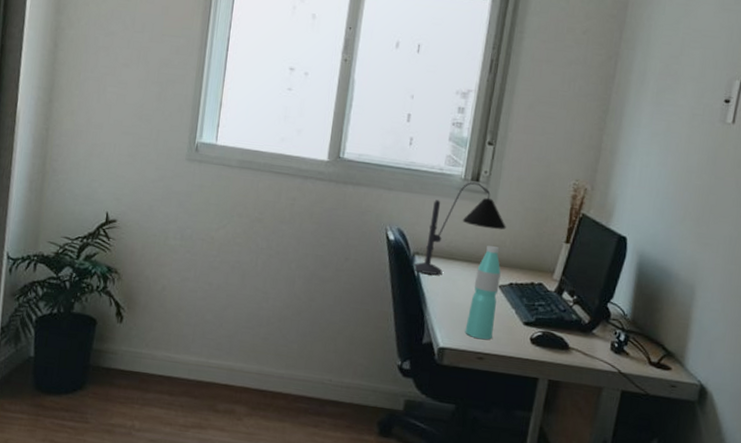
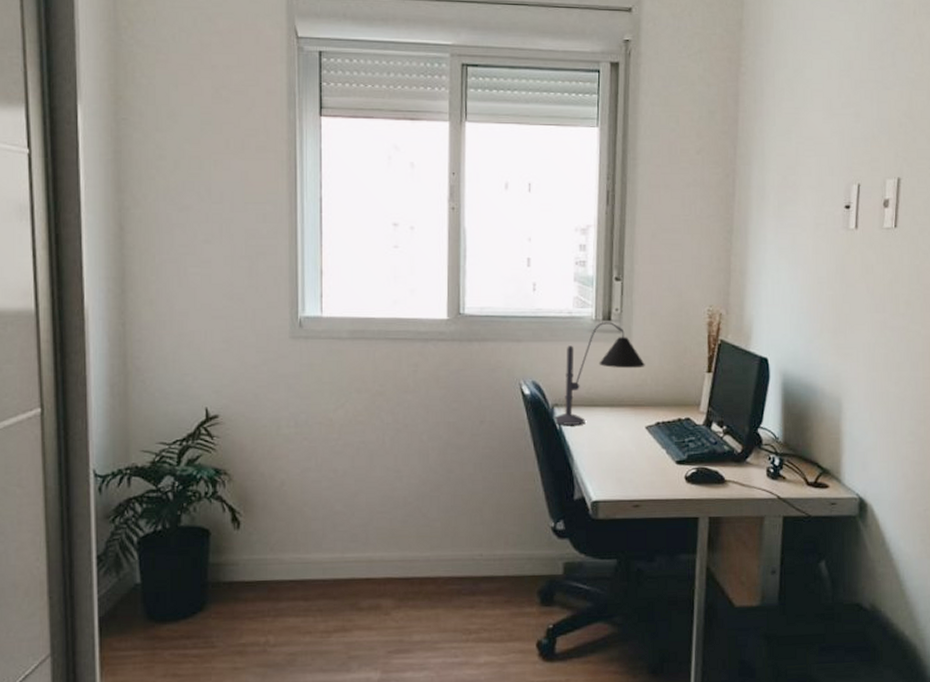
water bottle: present [465,245,501,340] -> none [617,385,646,486]

